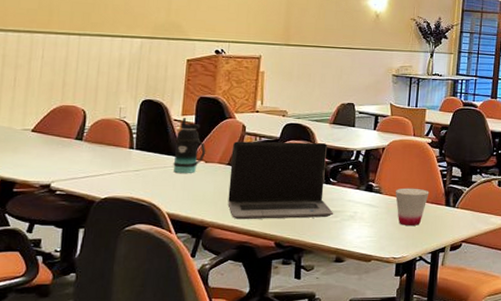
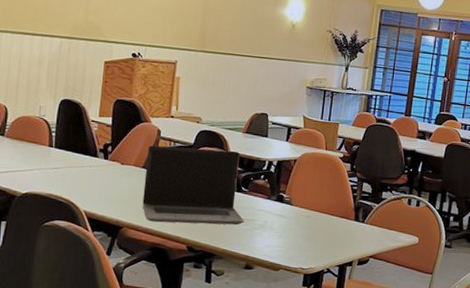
bottle: present [173,118,206,173] -> none [90,119,122,174]
cup: present [395,188,429,226] -> none [305,200,339,238]

